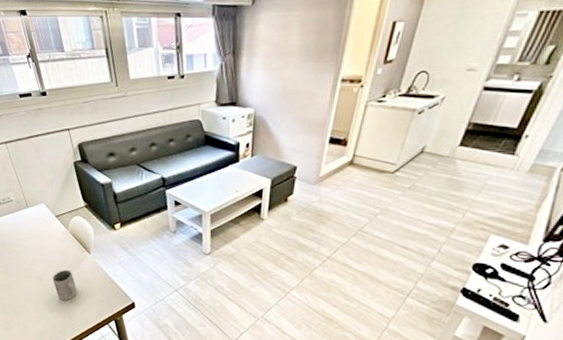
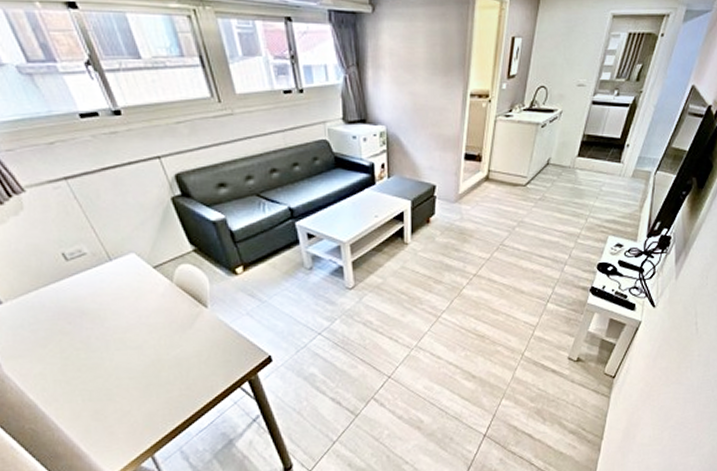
mug: present [52,269,77,301] -> none [158,331,195,371]

